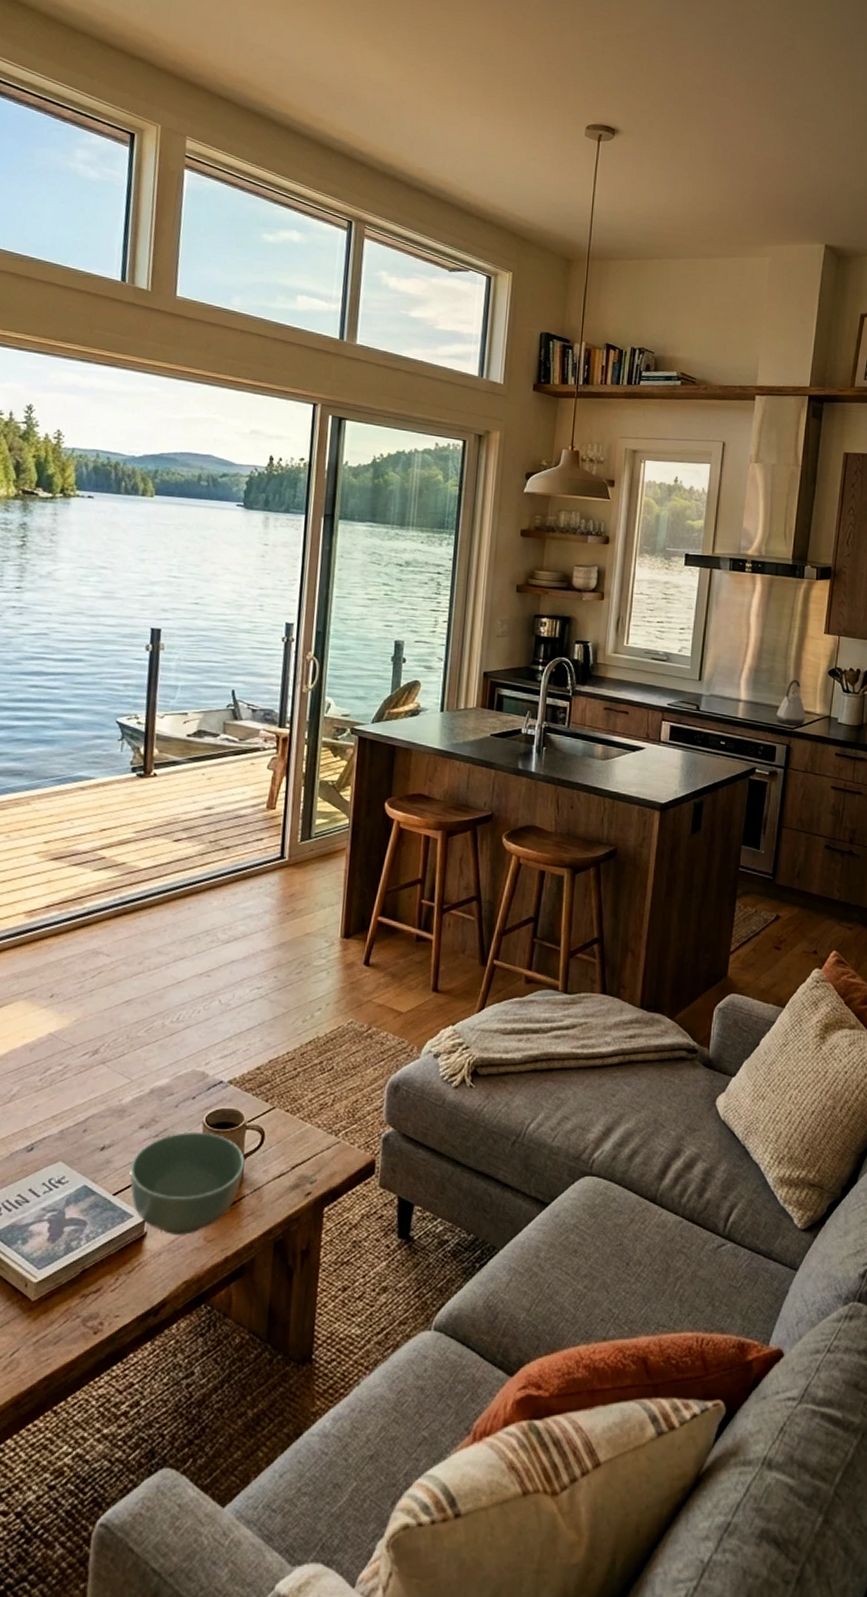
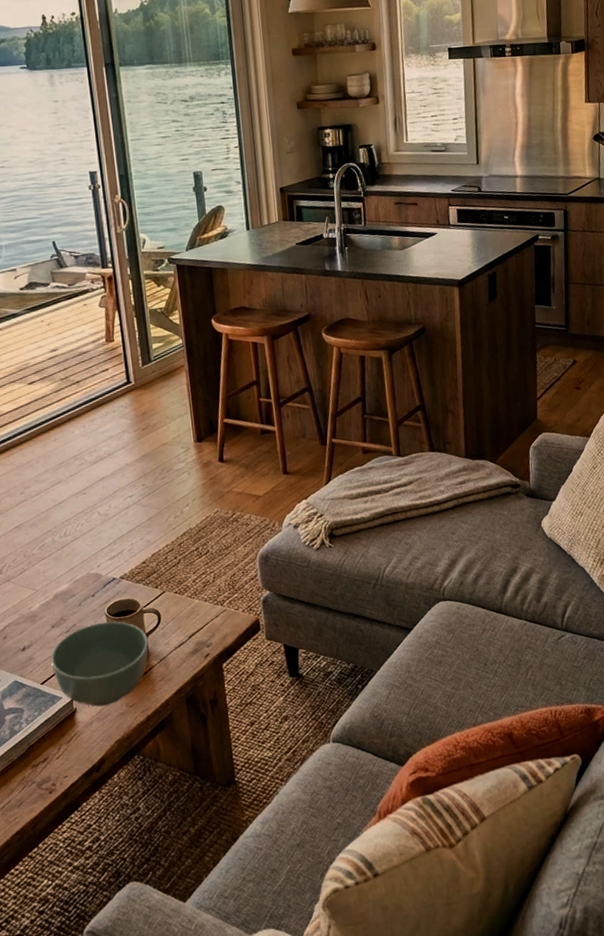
kettle: present [776,679,807,726] -> none [551,149,579,192]

